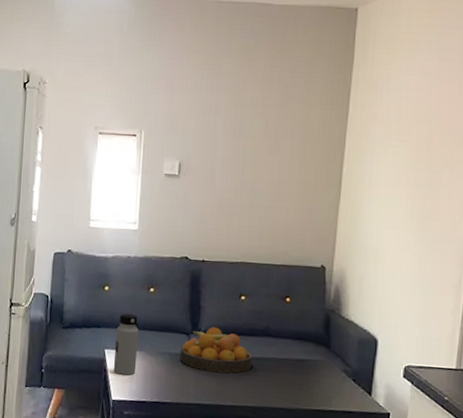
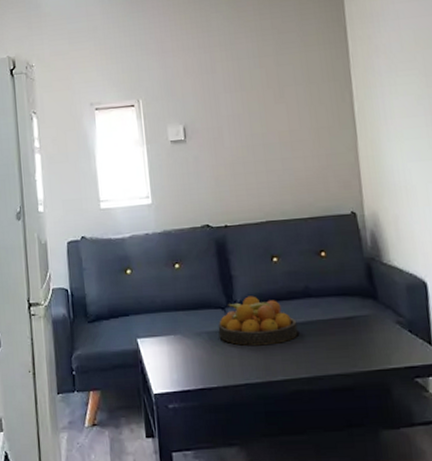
water bottle: present [113,313,139,376] -> none [146,295,175,364]

